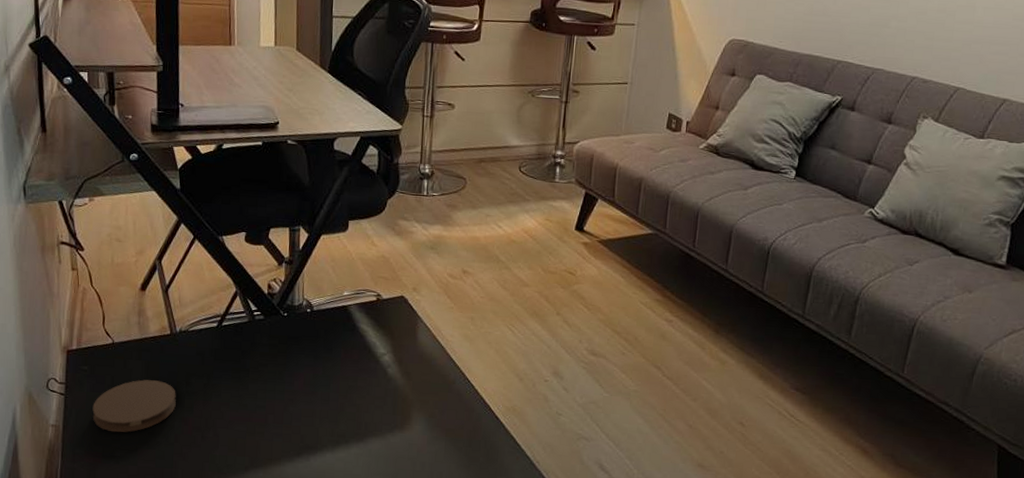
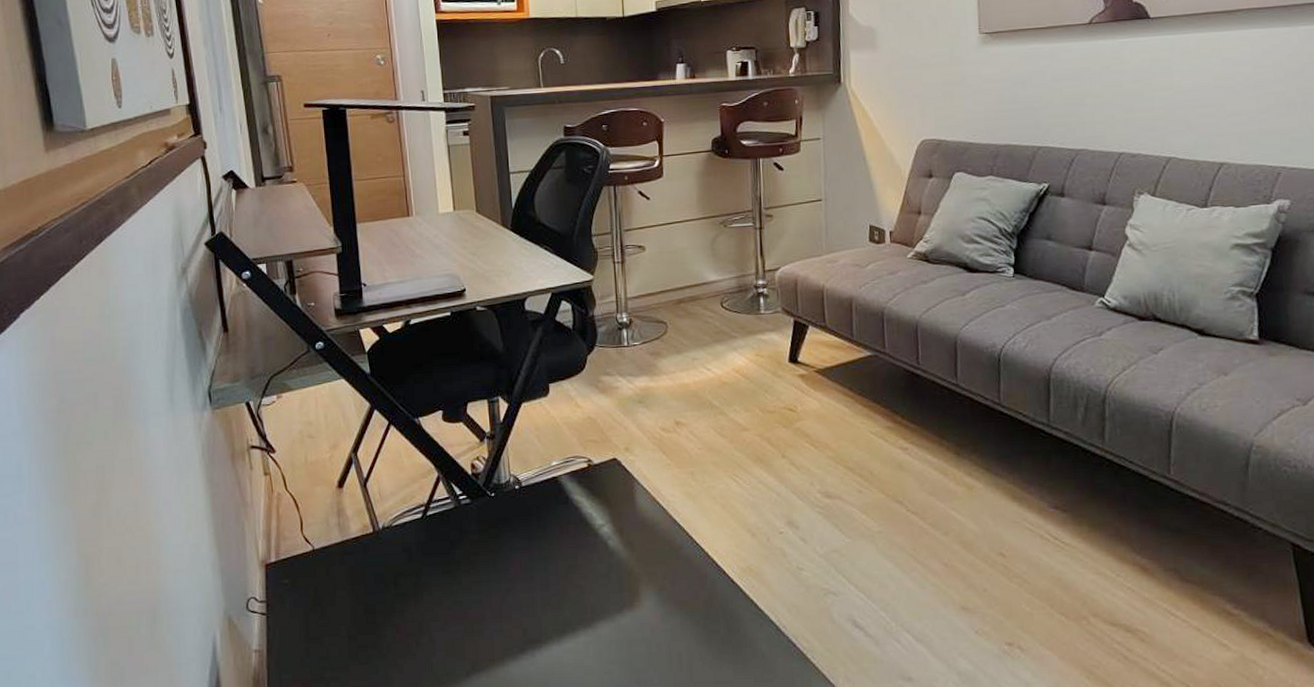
coaster: present [92,379,176,432] -> none [297,586,386,650]

